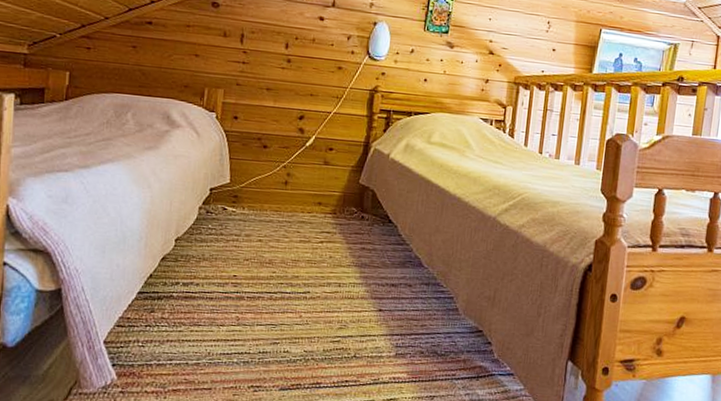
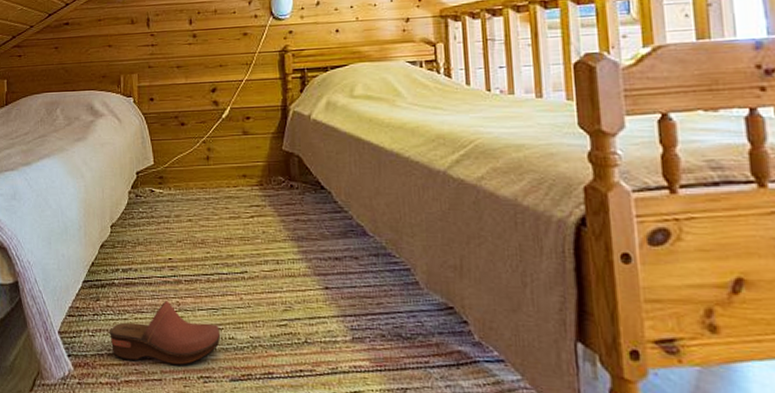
clog: none [161,315,276,377] -> present [109,301,221,366]

